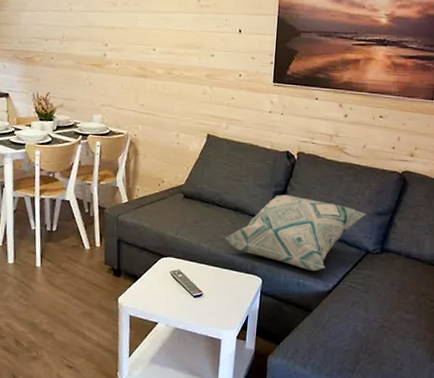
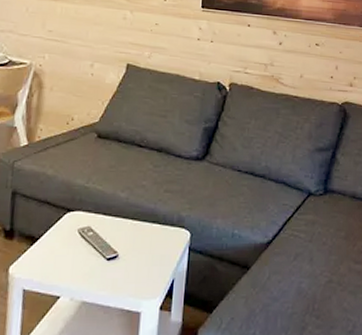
decorative pillow: present [225,194,365,271] -> none [147,131,306,219]

